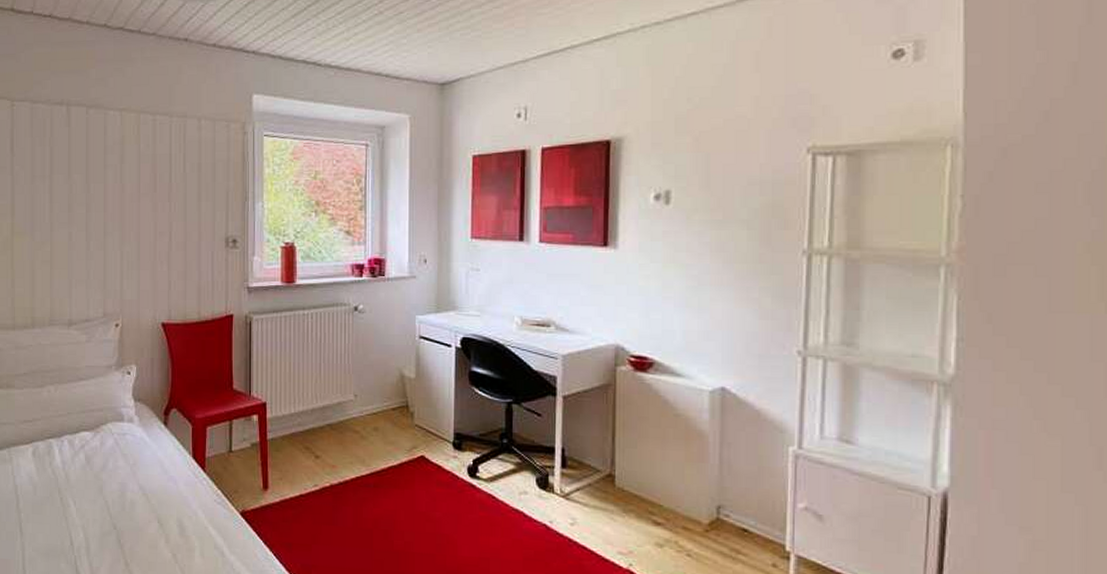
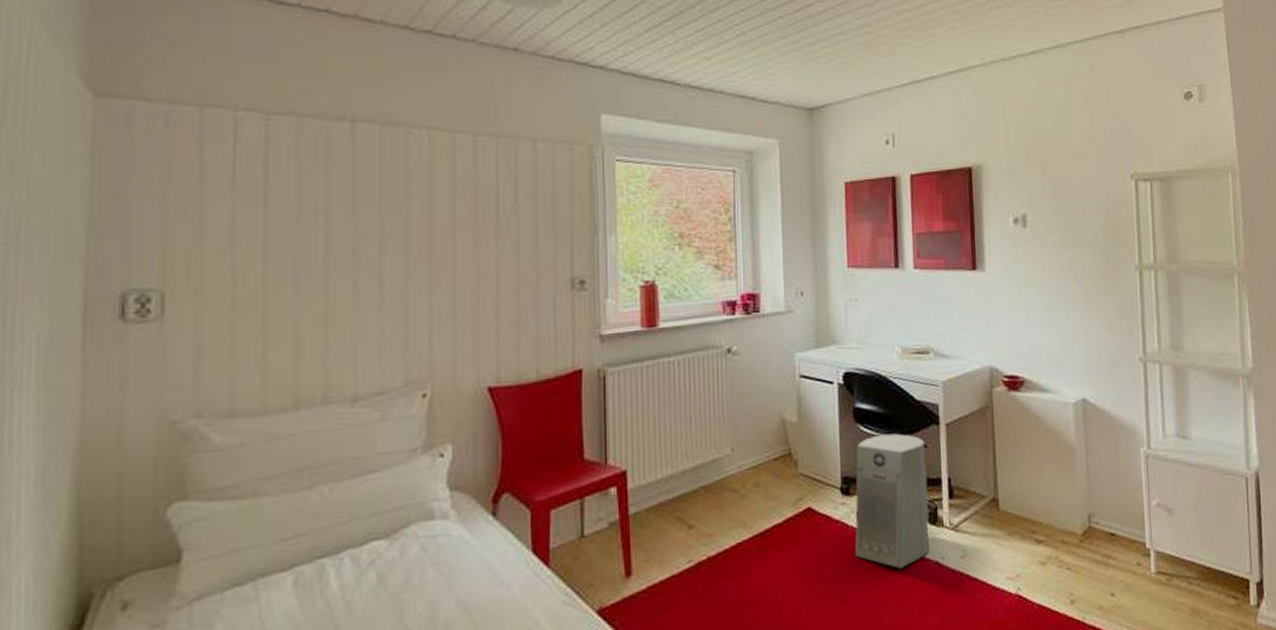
air purifier: none [464,398,540,525] -> present [855,433,930,569]

